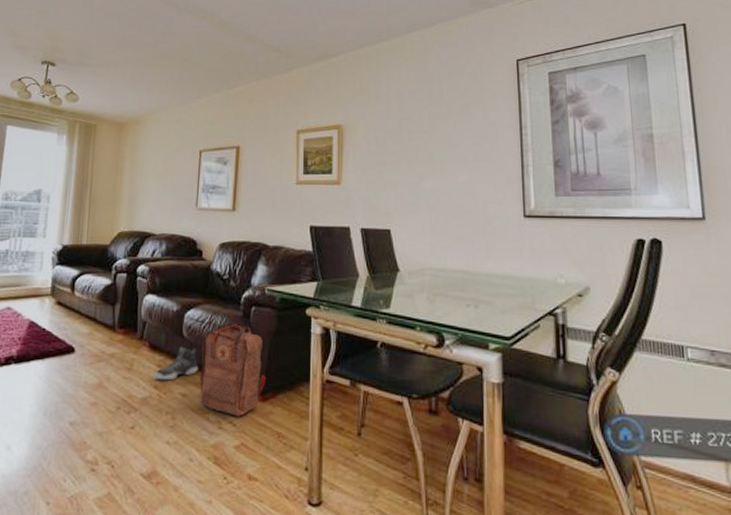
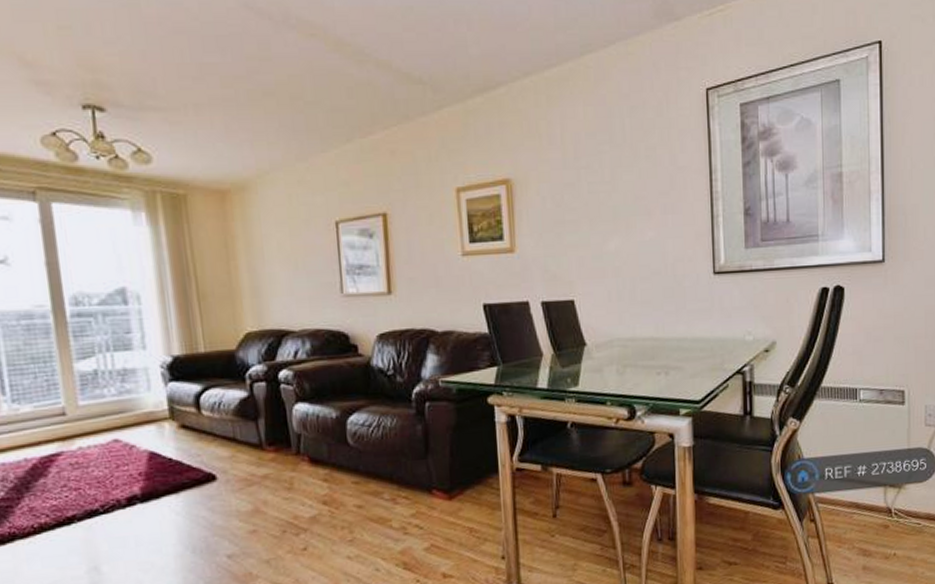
sneaker: present [155,346,199,381] -> none [321,456,373,495]
backpack: present [198,324,267,417] -> none [373,423,451,519]

